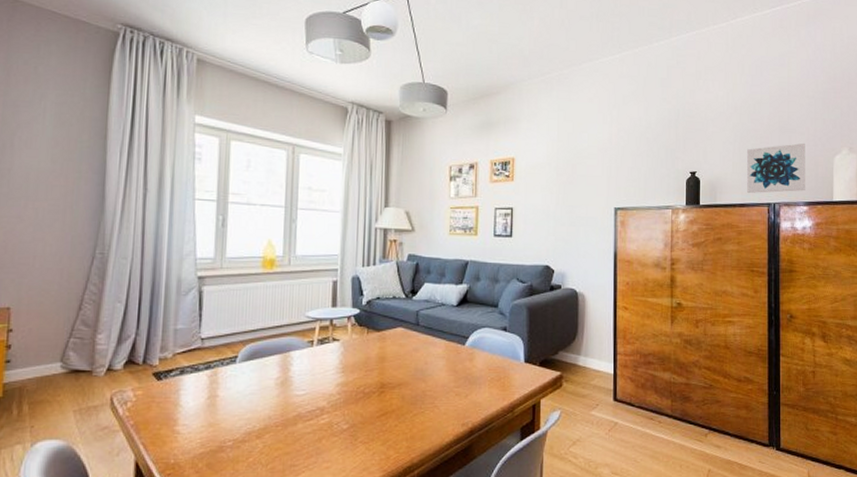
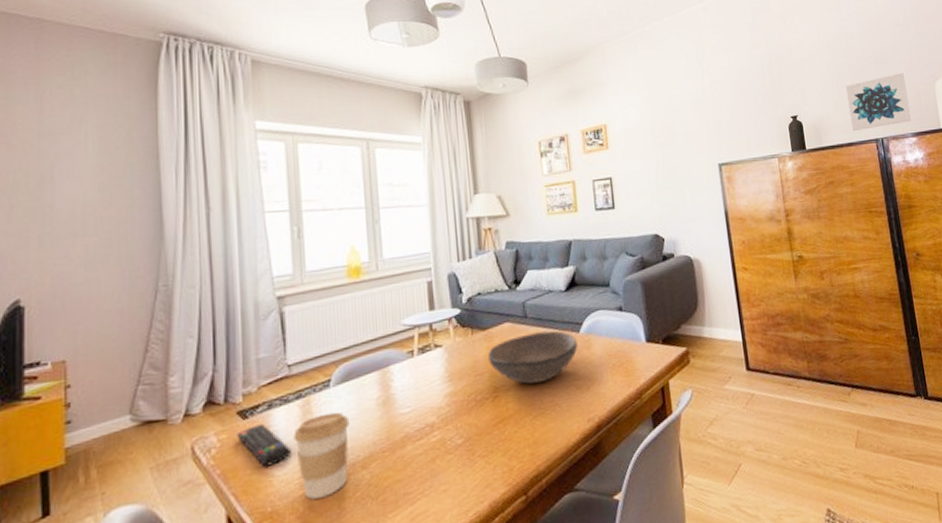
remote control: none [150,387,198,424] -> present [236,424,292,467]
coffee cup: none [199,385,250,458] -> present [293,411,350,500]
bowl: none [379,340,462,385] -> present [487,330,578,384]

